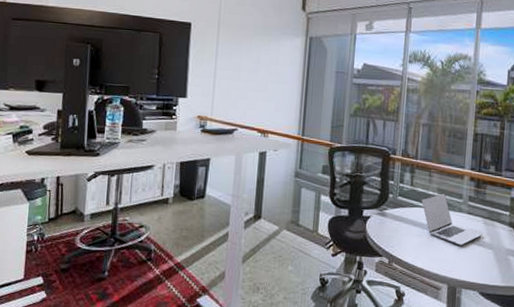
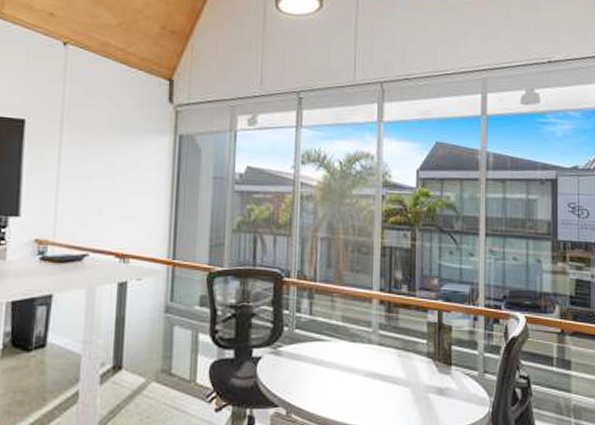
laptop: present [421,193,482,246] -> none [323,322,397,386]

